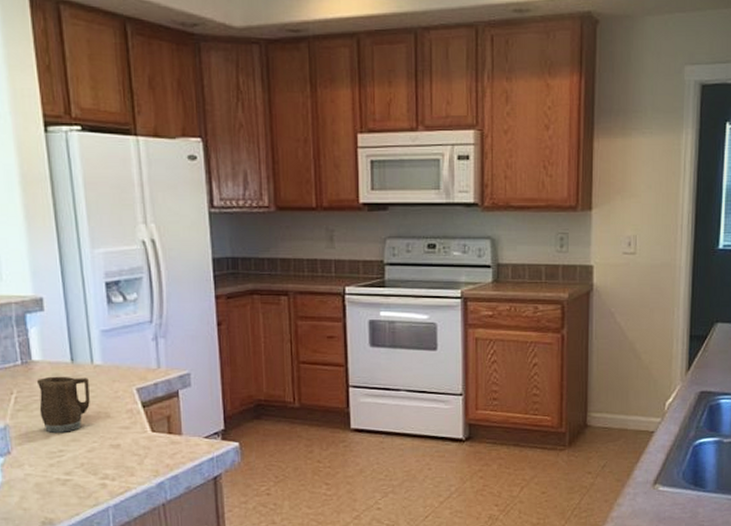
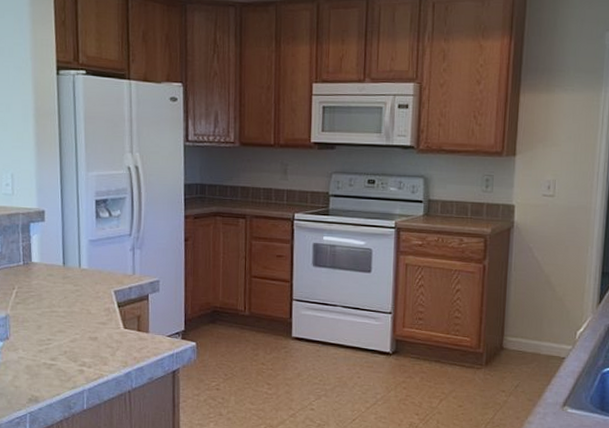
mug: present [36,376,90,433] -> none [34,276,76,324]

